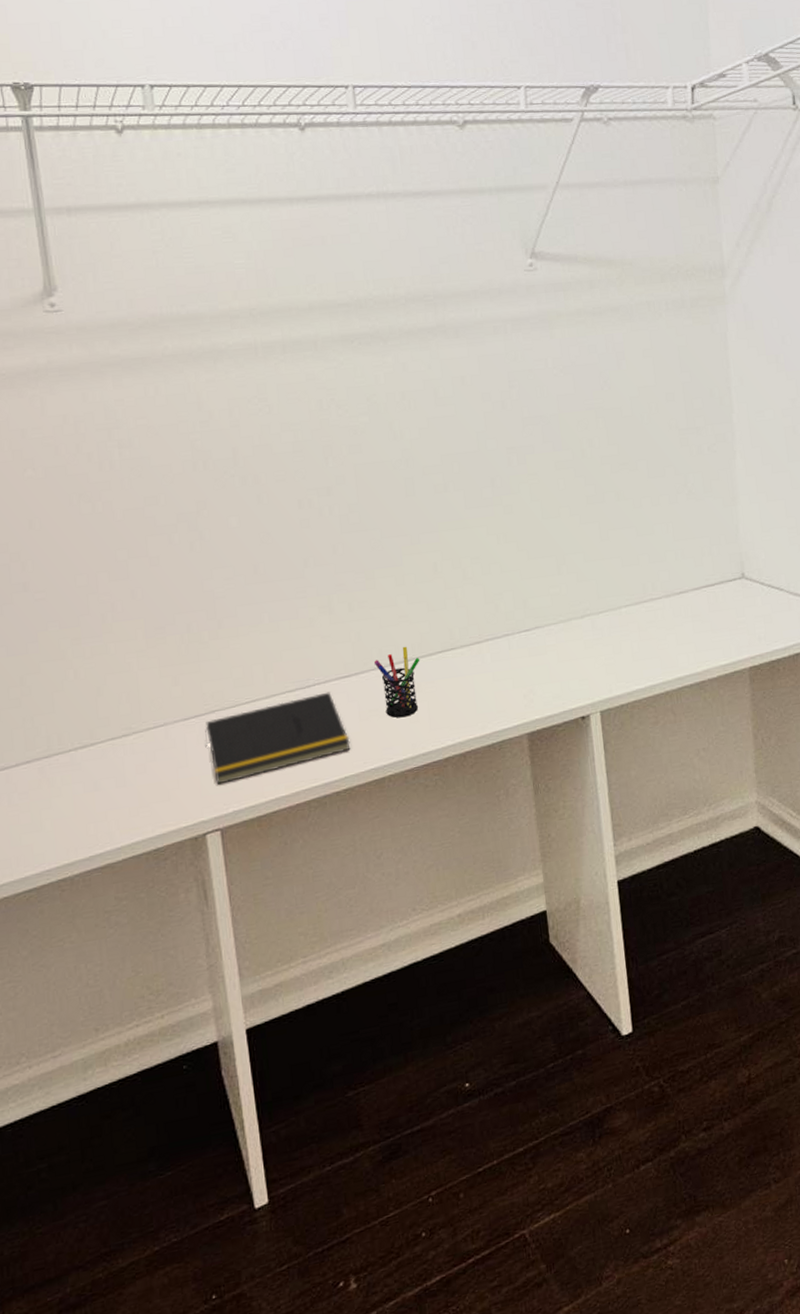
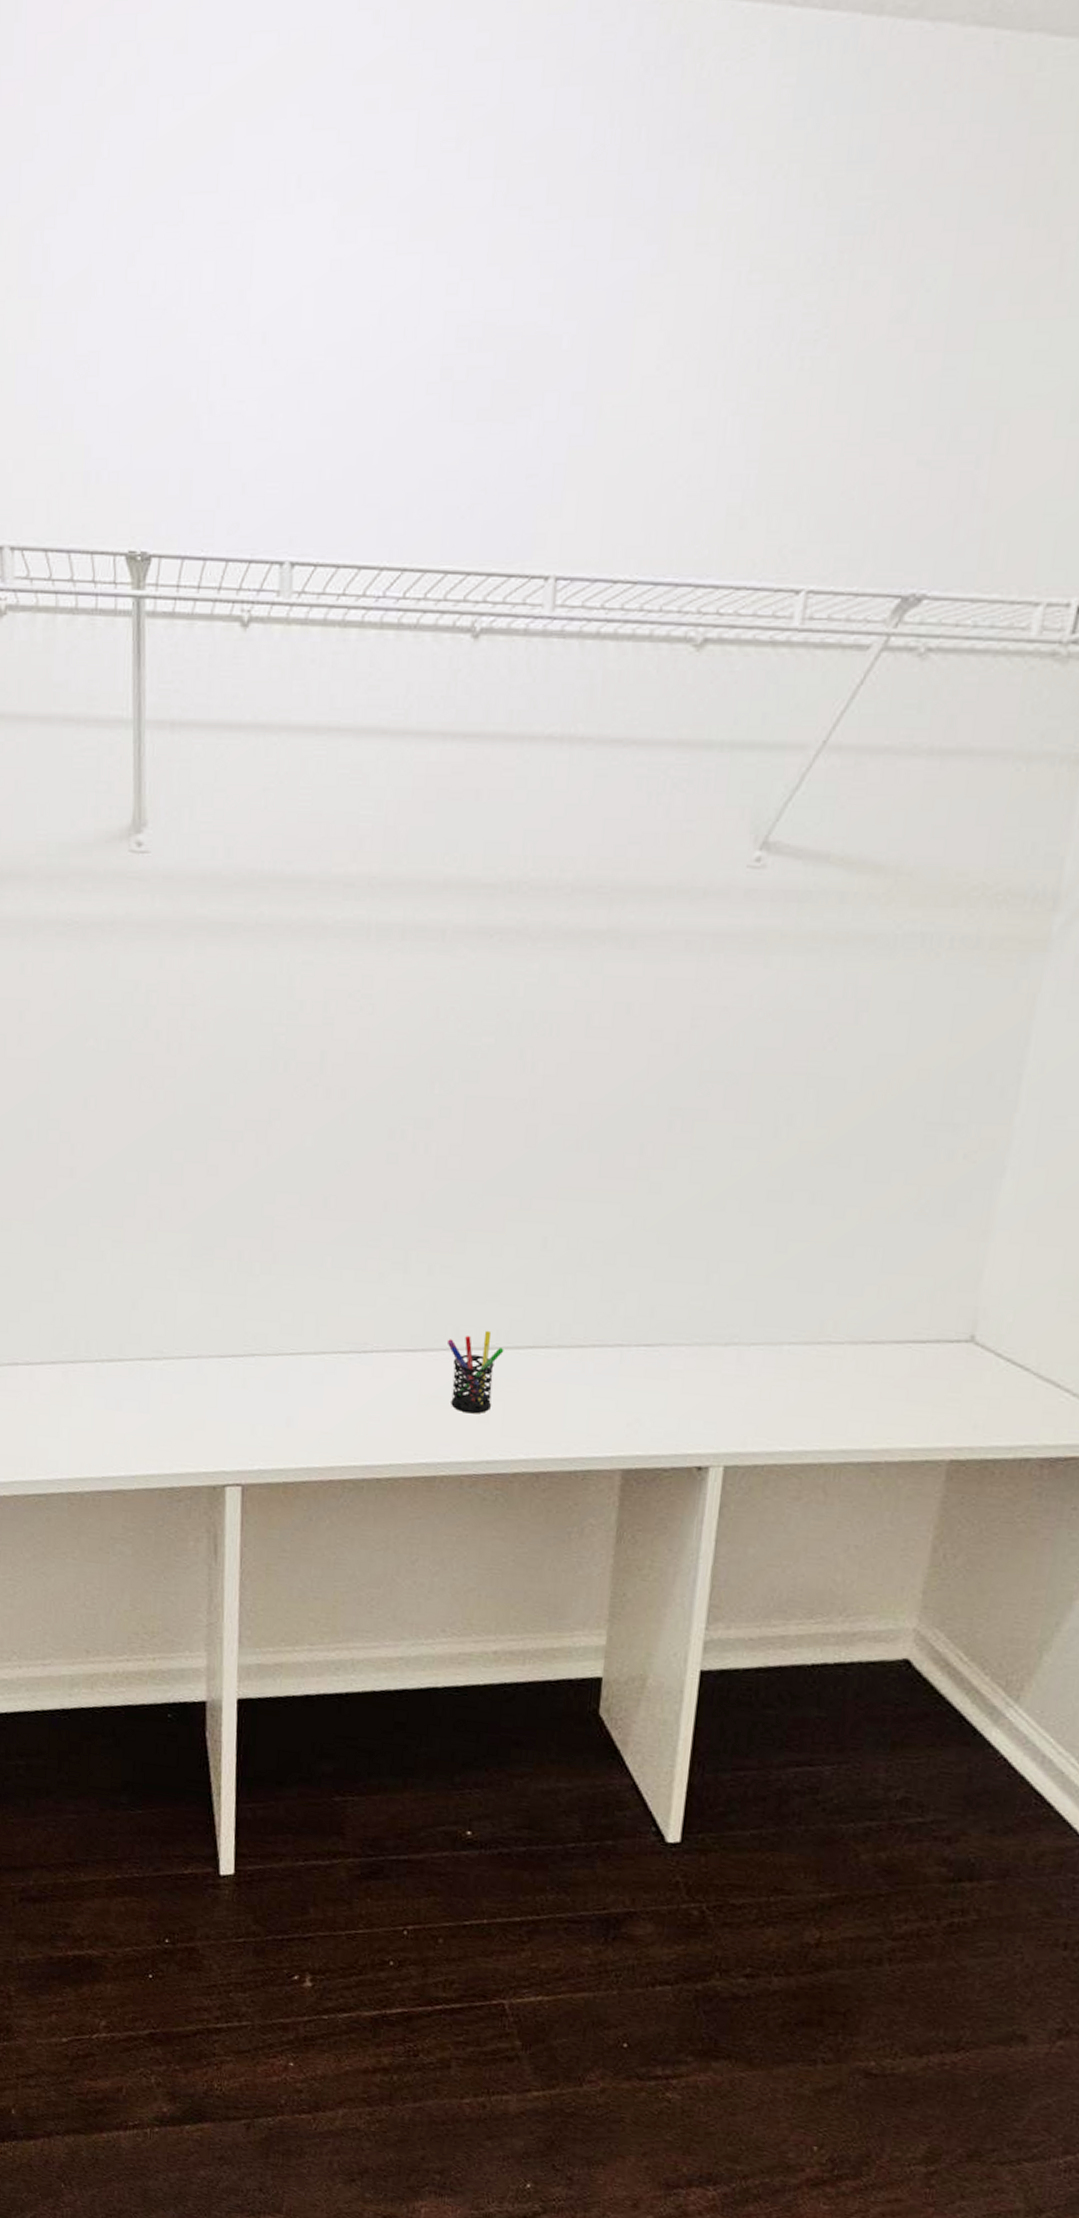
notepad: present [205,692,351,785] -> none [238,1362,403,1437]

